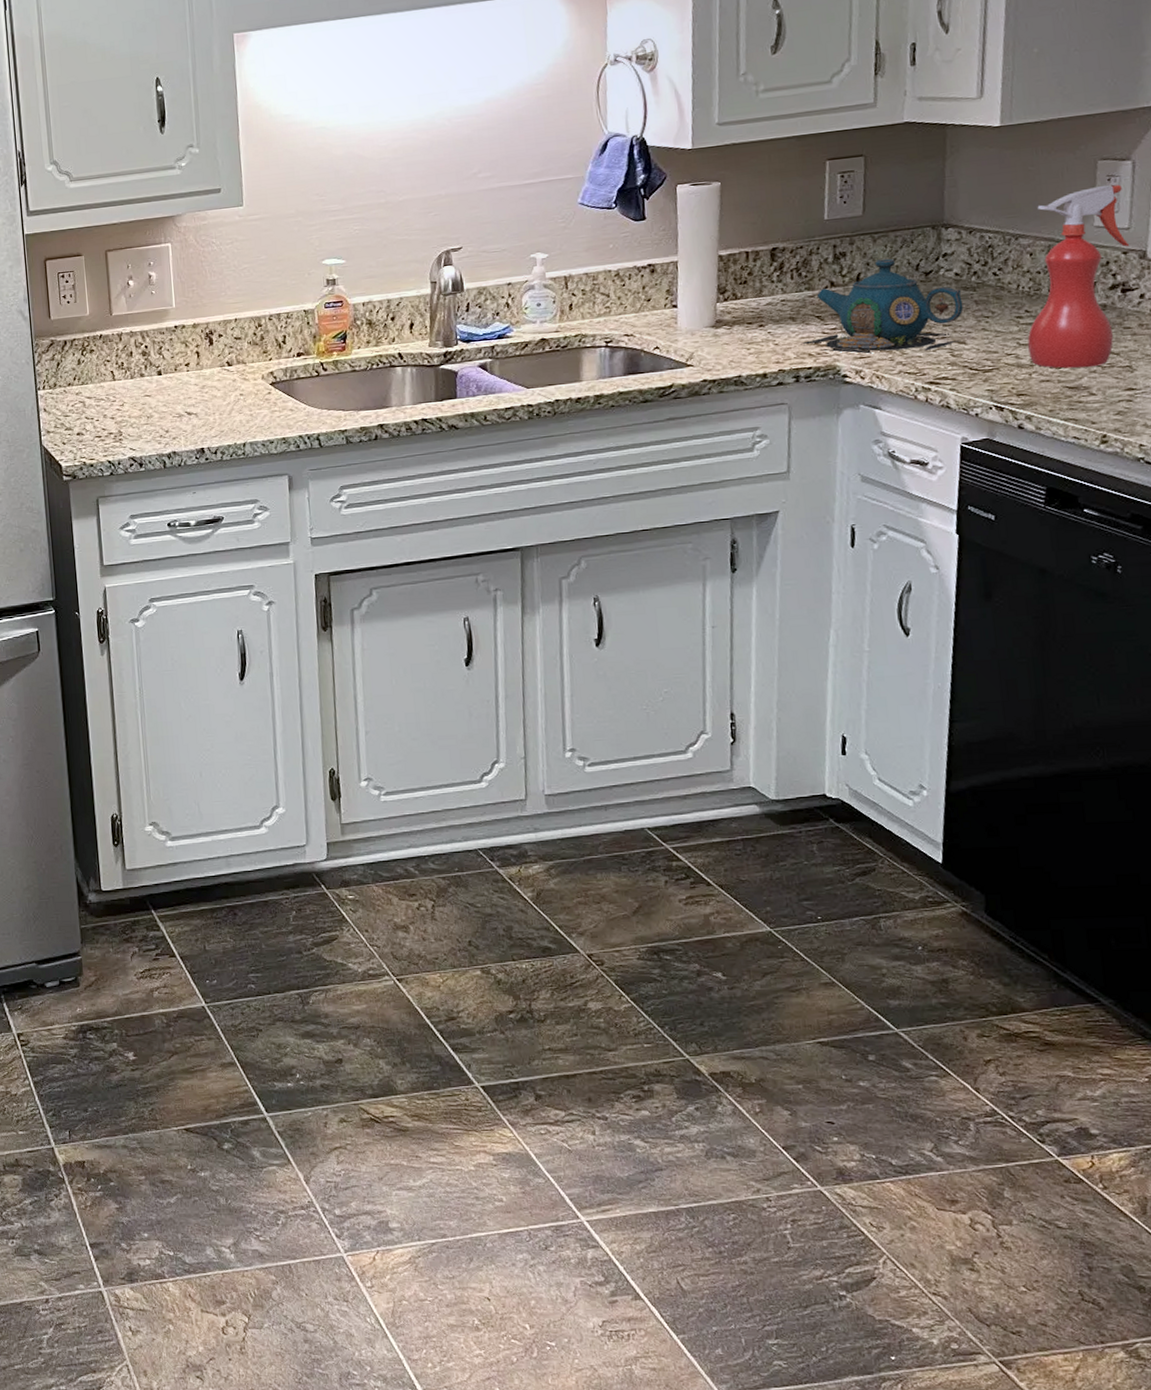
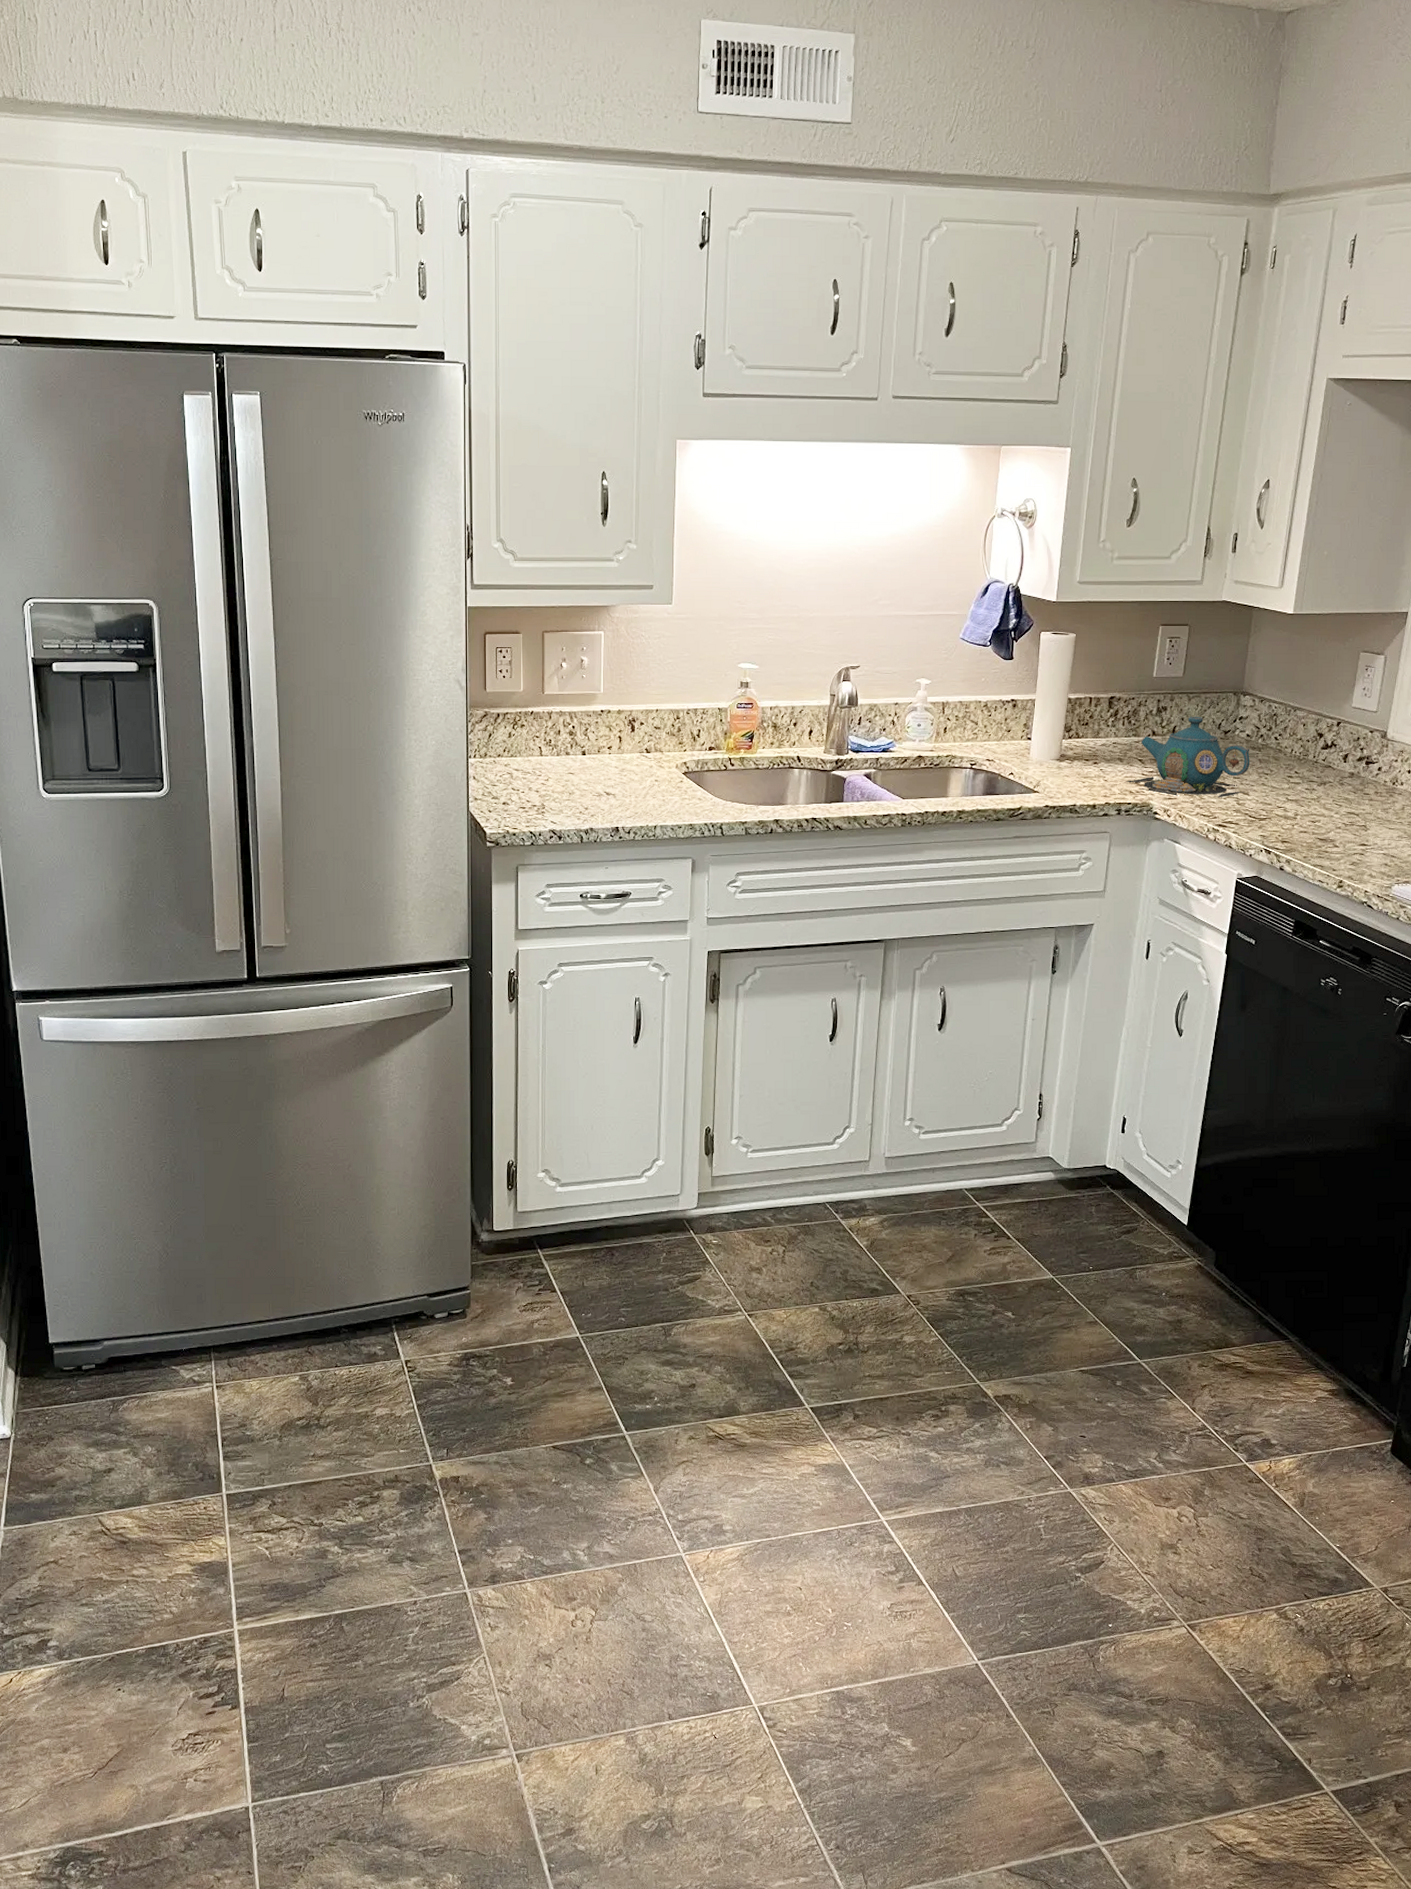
spray bottle: present [1027,184,1130,369] -> none [1294,673,1376,824]

